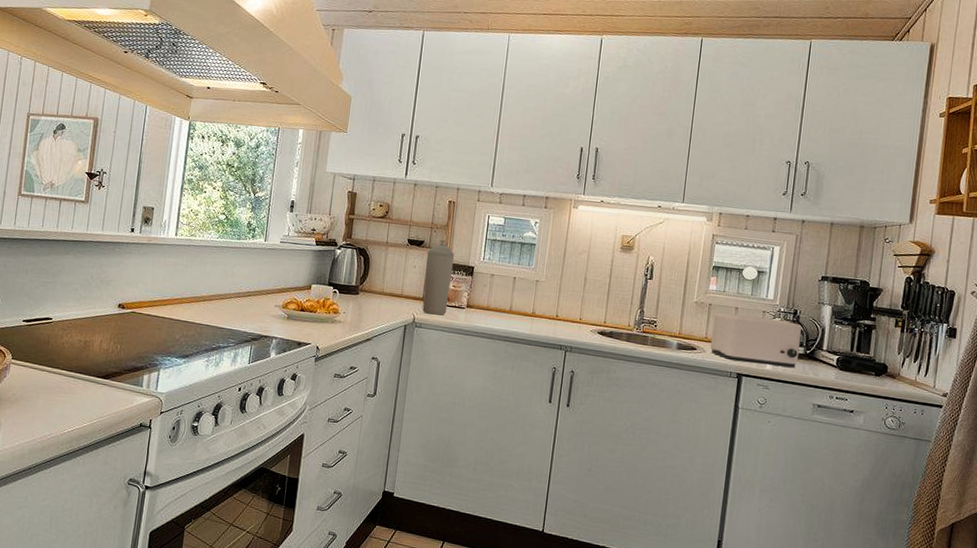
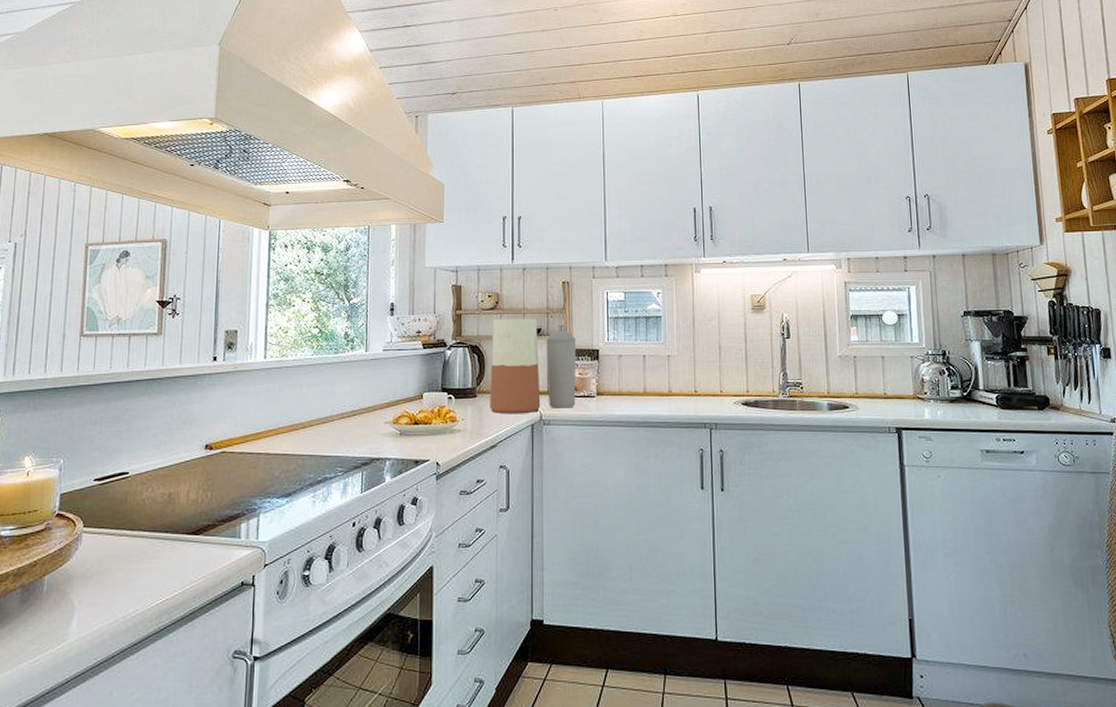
vase: none [369,227,421,315] -> present [490,318,541,413]
toaster: present [710,312,802,368] -> none [861,363,956,415]

